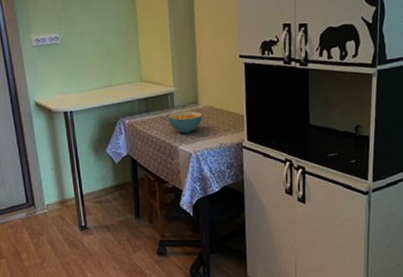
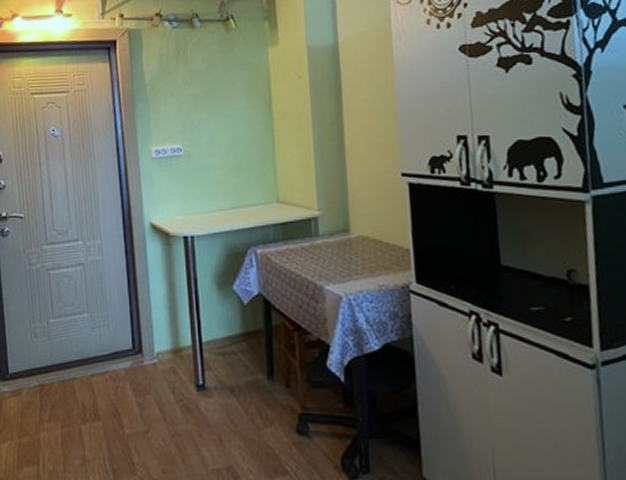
cereal bowl: present [168,111,203,134] -> none [311,241,356,270]

